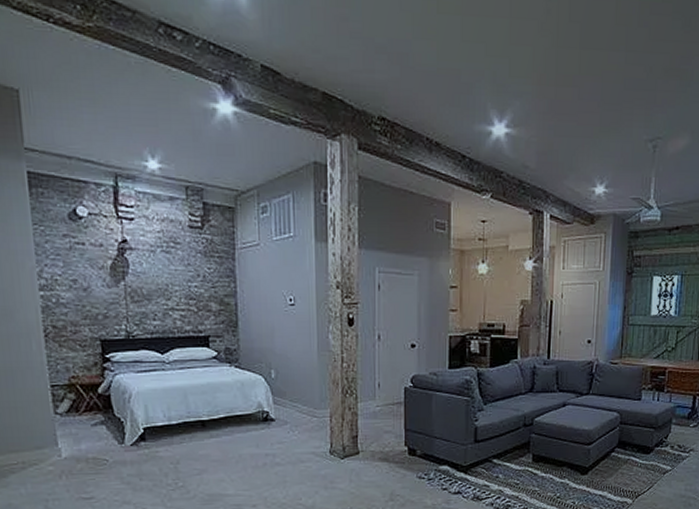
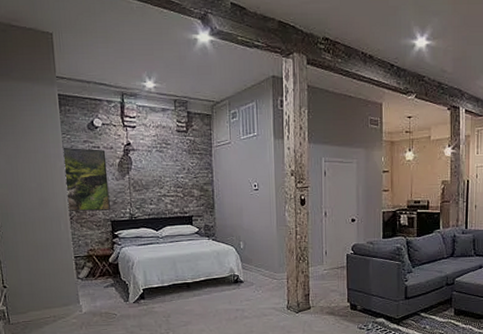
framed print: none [32,241,100,326] -> present [61,147,110,211]

